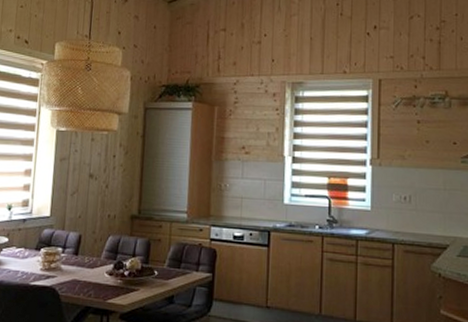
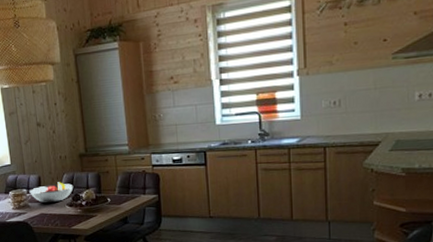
fruit bowl: none [65,244,118,268] -> present [29,182,74,203]

